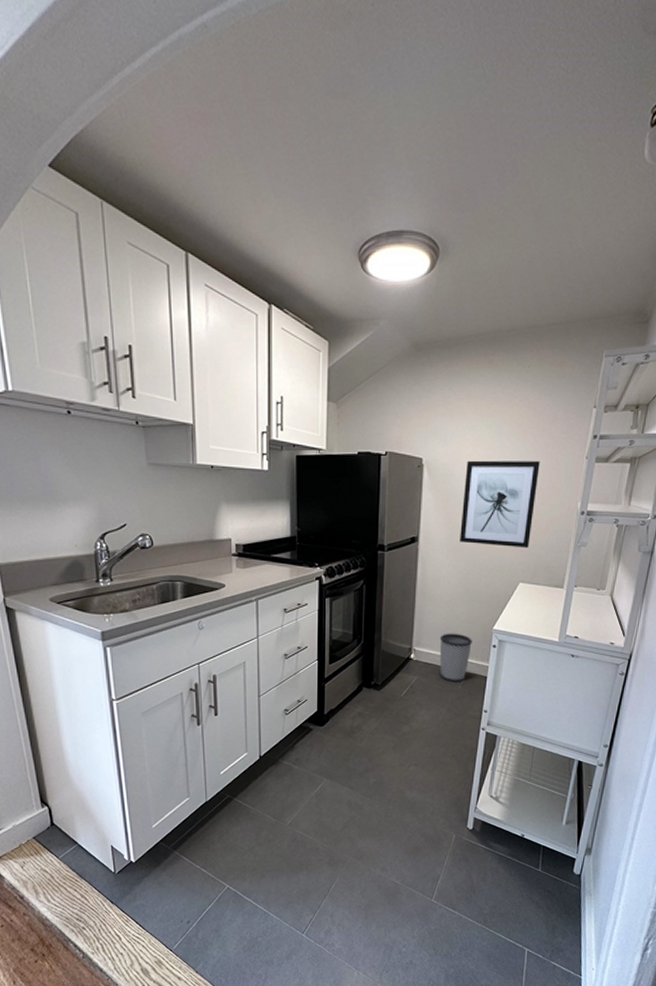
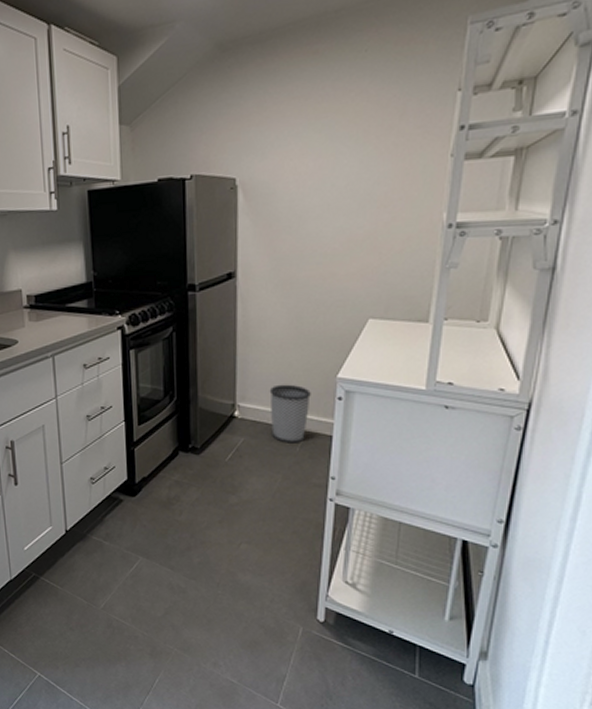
wall art: present [460,460,540,548] -> none [288,166,388,276]

